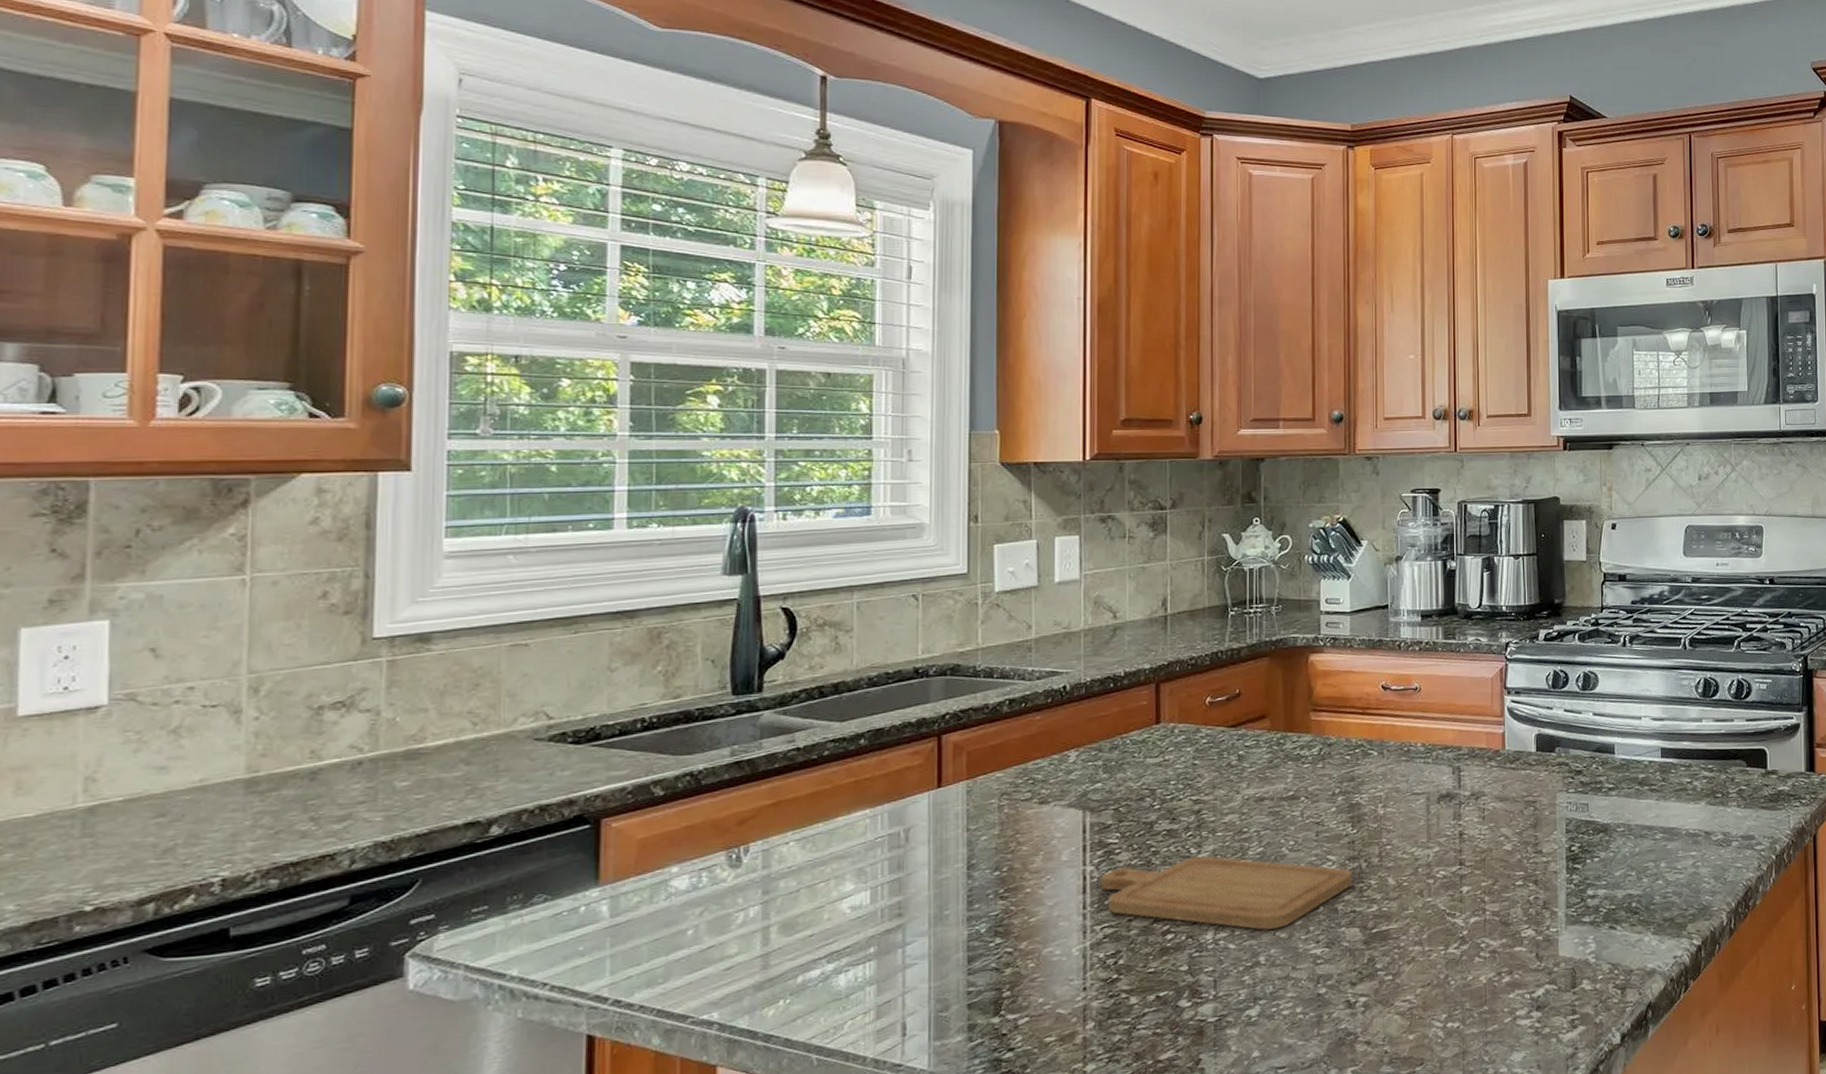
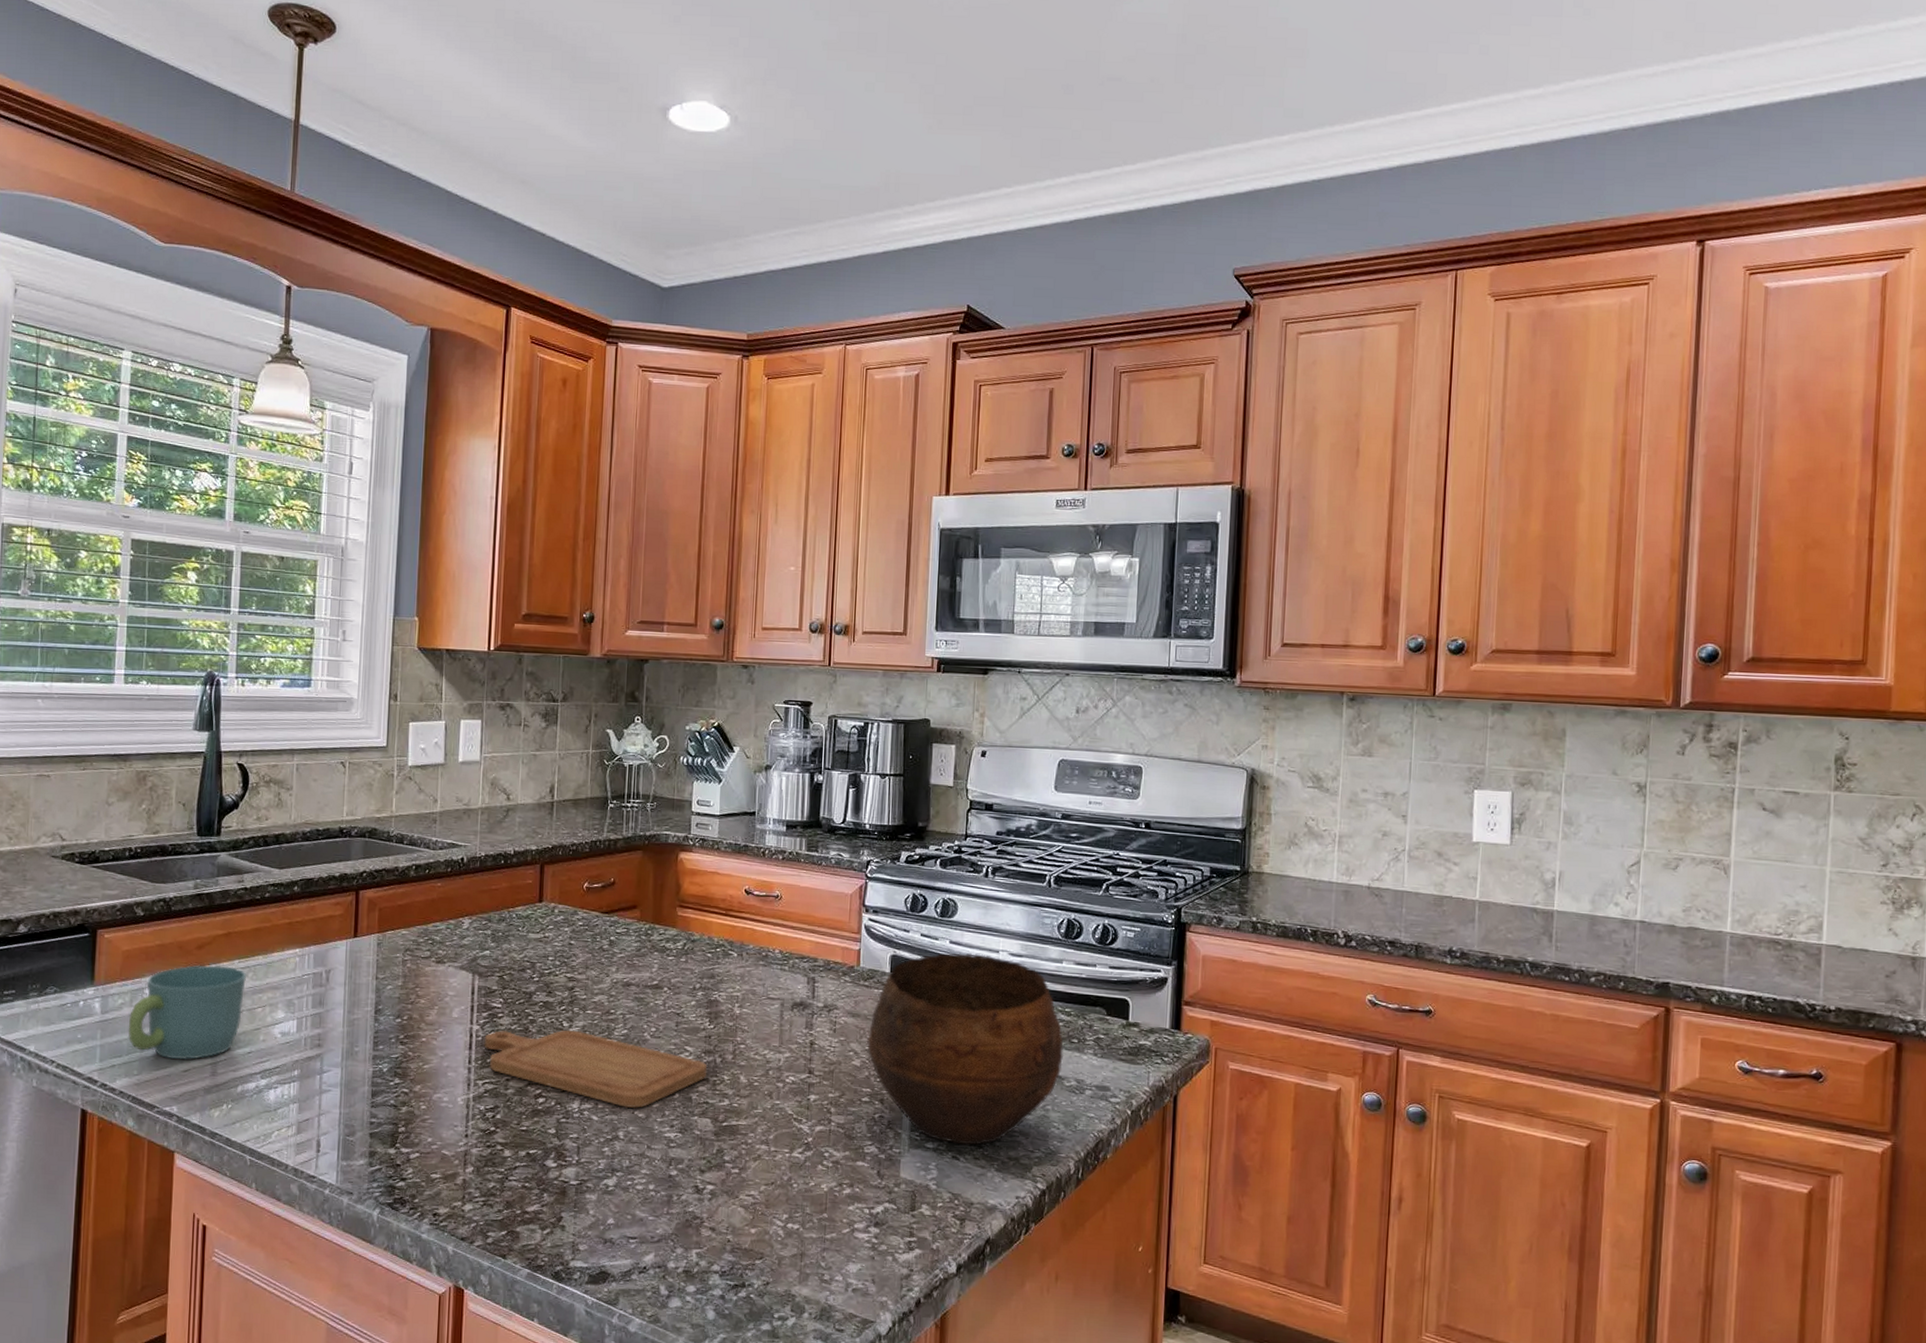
mug: none [648,839,804,959] -> present [128,965,247,1060]
bowl: none [1517,722,1710,914] -> present [867,952,1064,1146]

